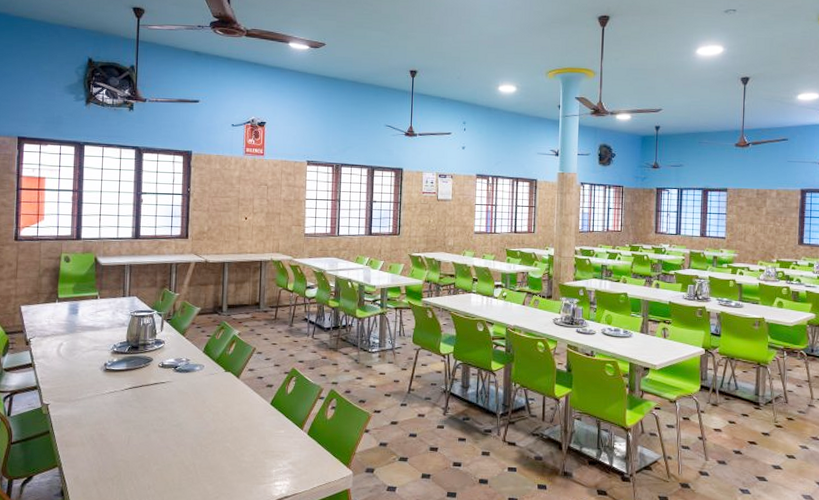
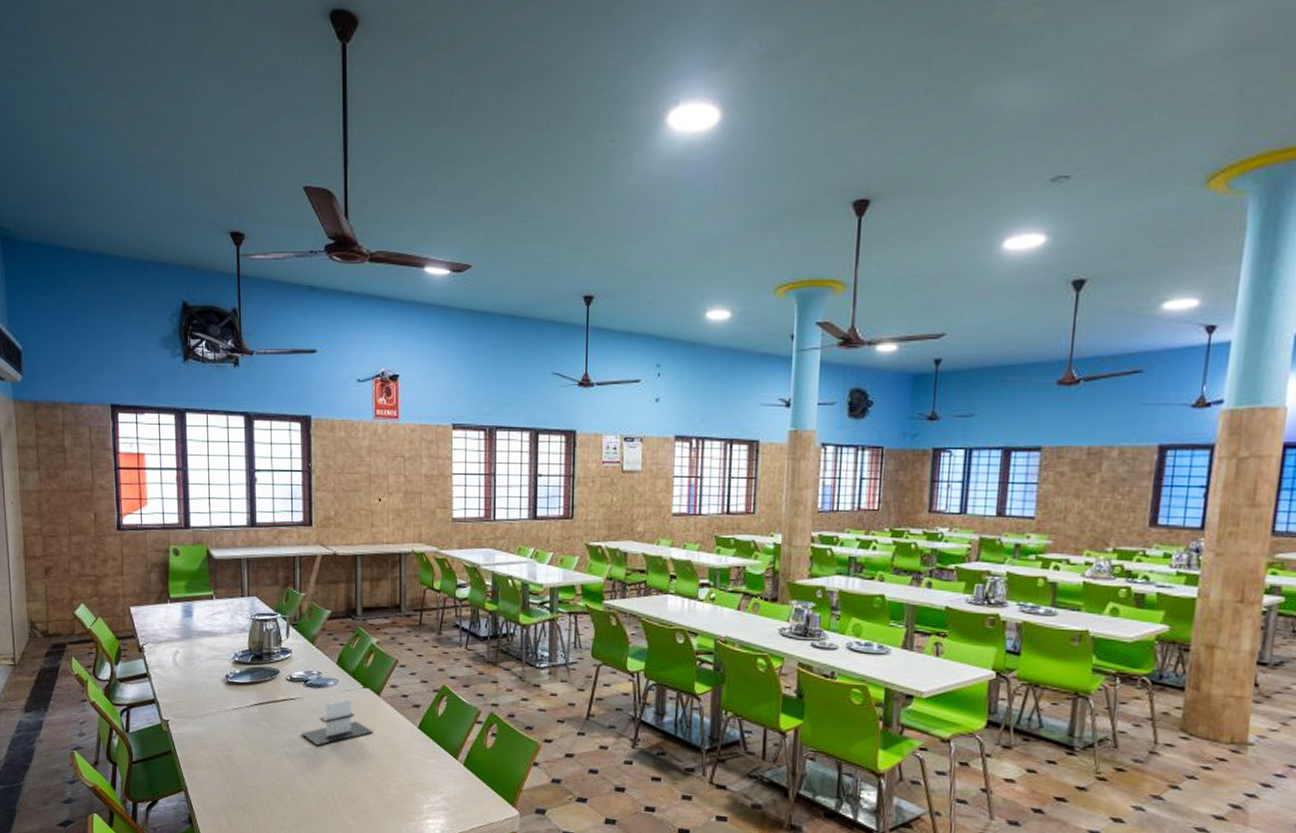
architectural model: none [169,381,232,421] -> present [301,698,373,745]

